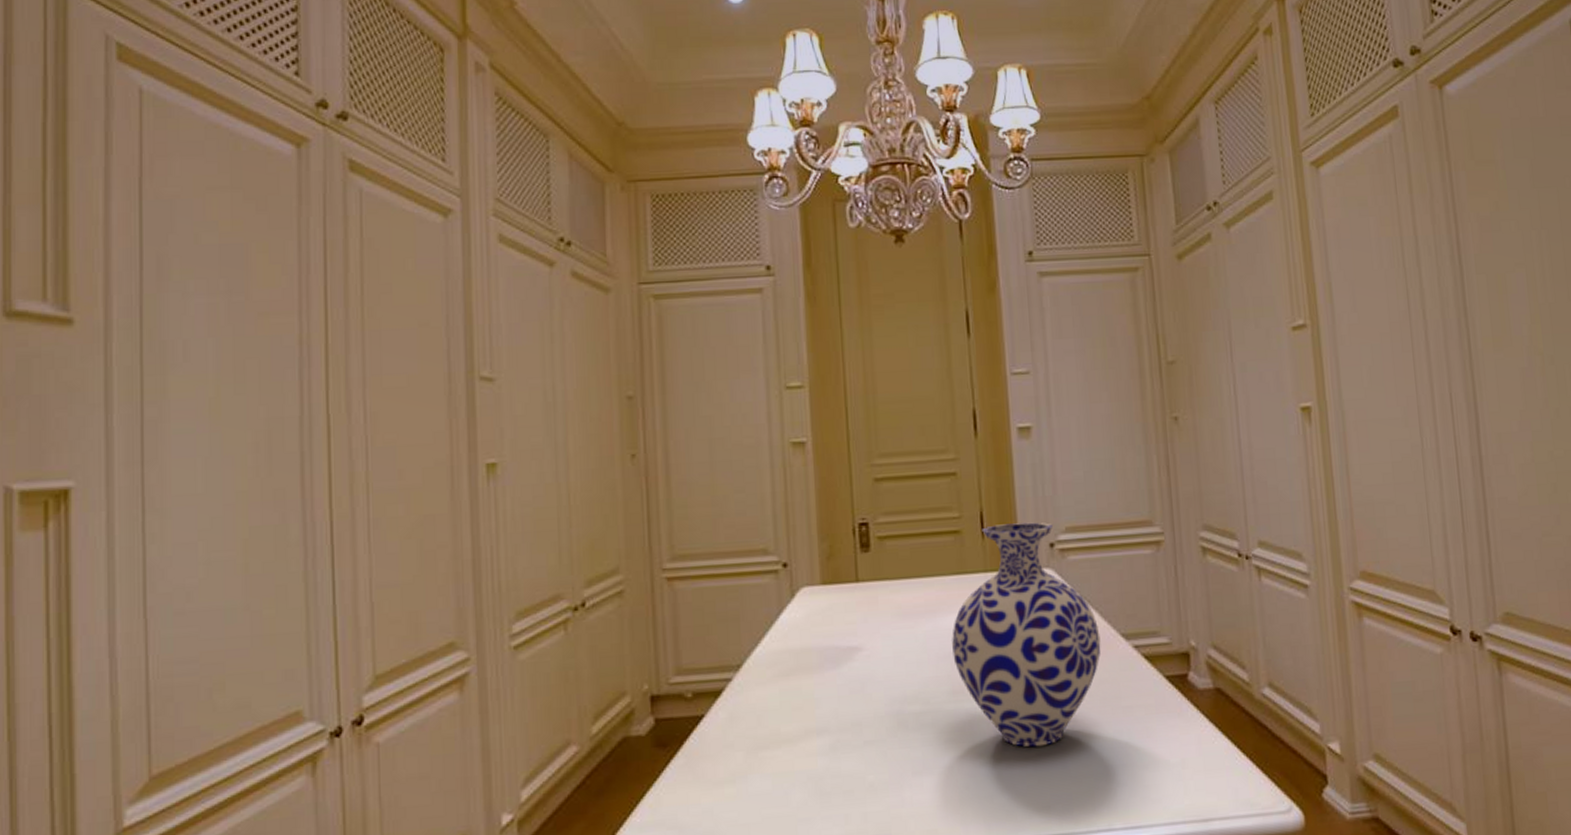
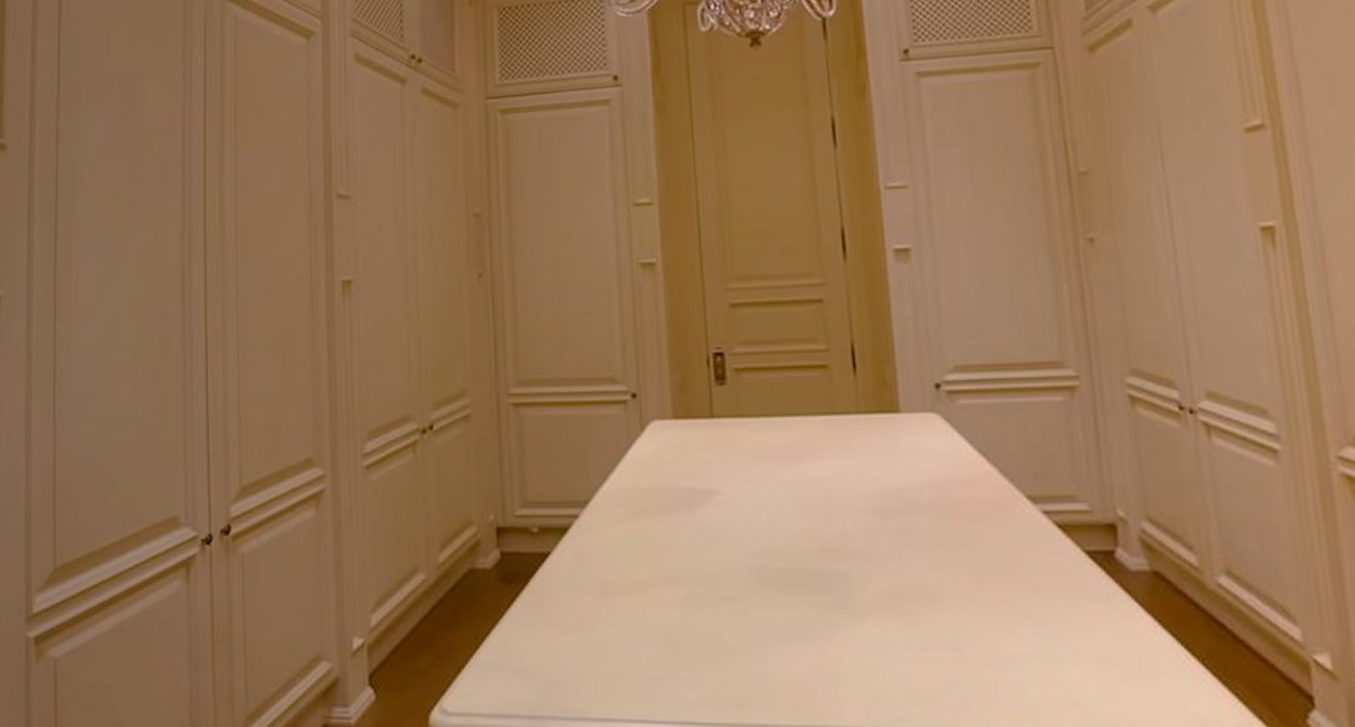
vase: present [952,522,1101,748] -> none [820,358,1002,622]

